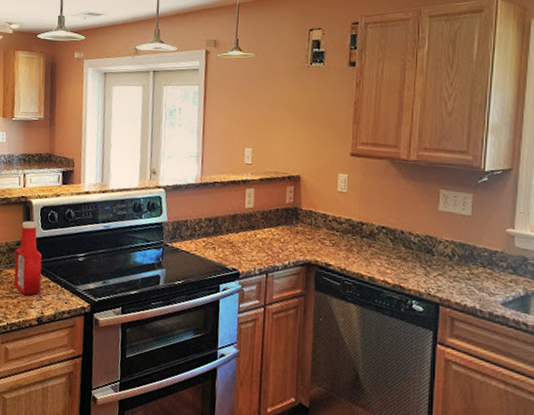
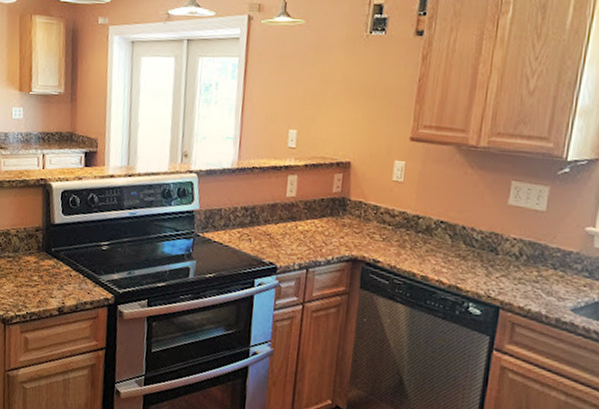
ketchup bottle: present [14,220,42,296] -> none [33,205,63,285]

